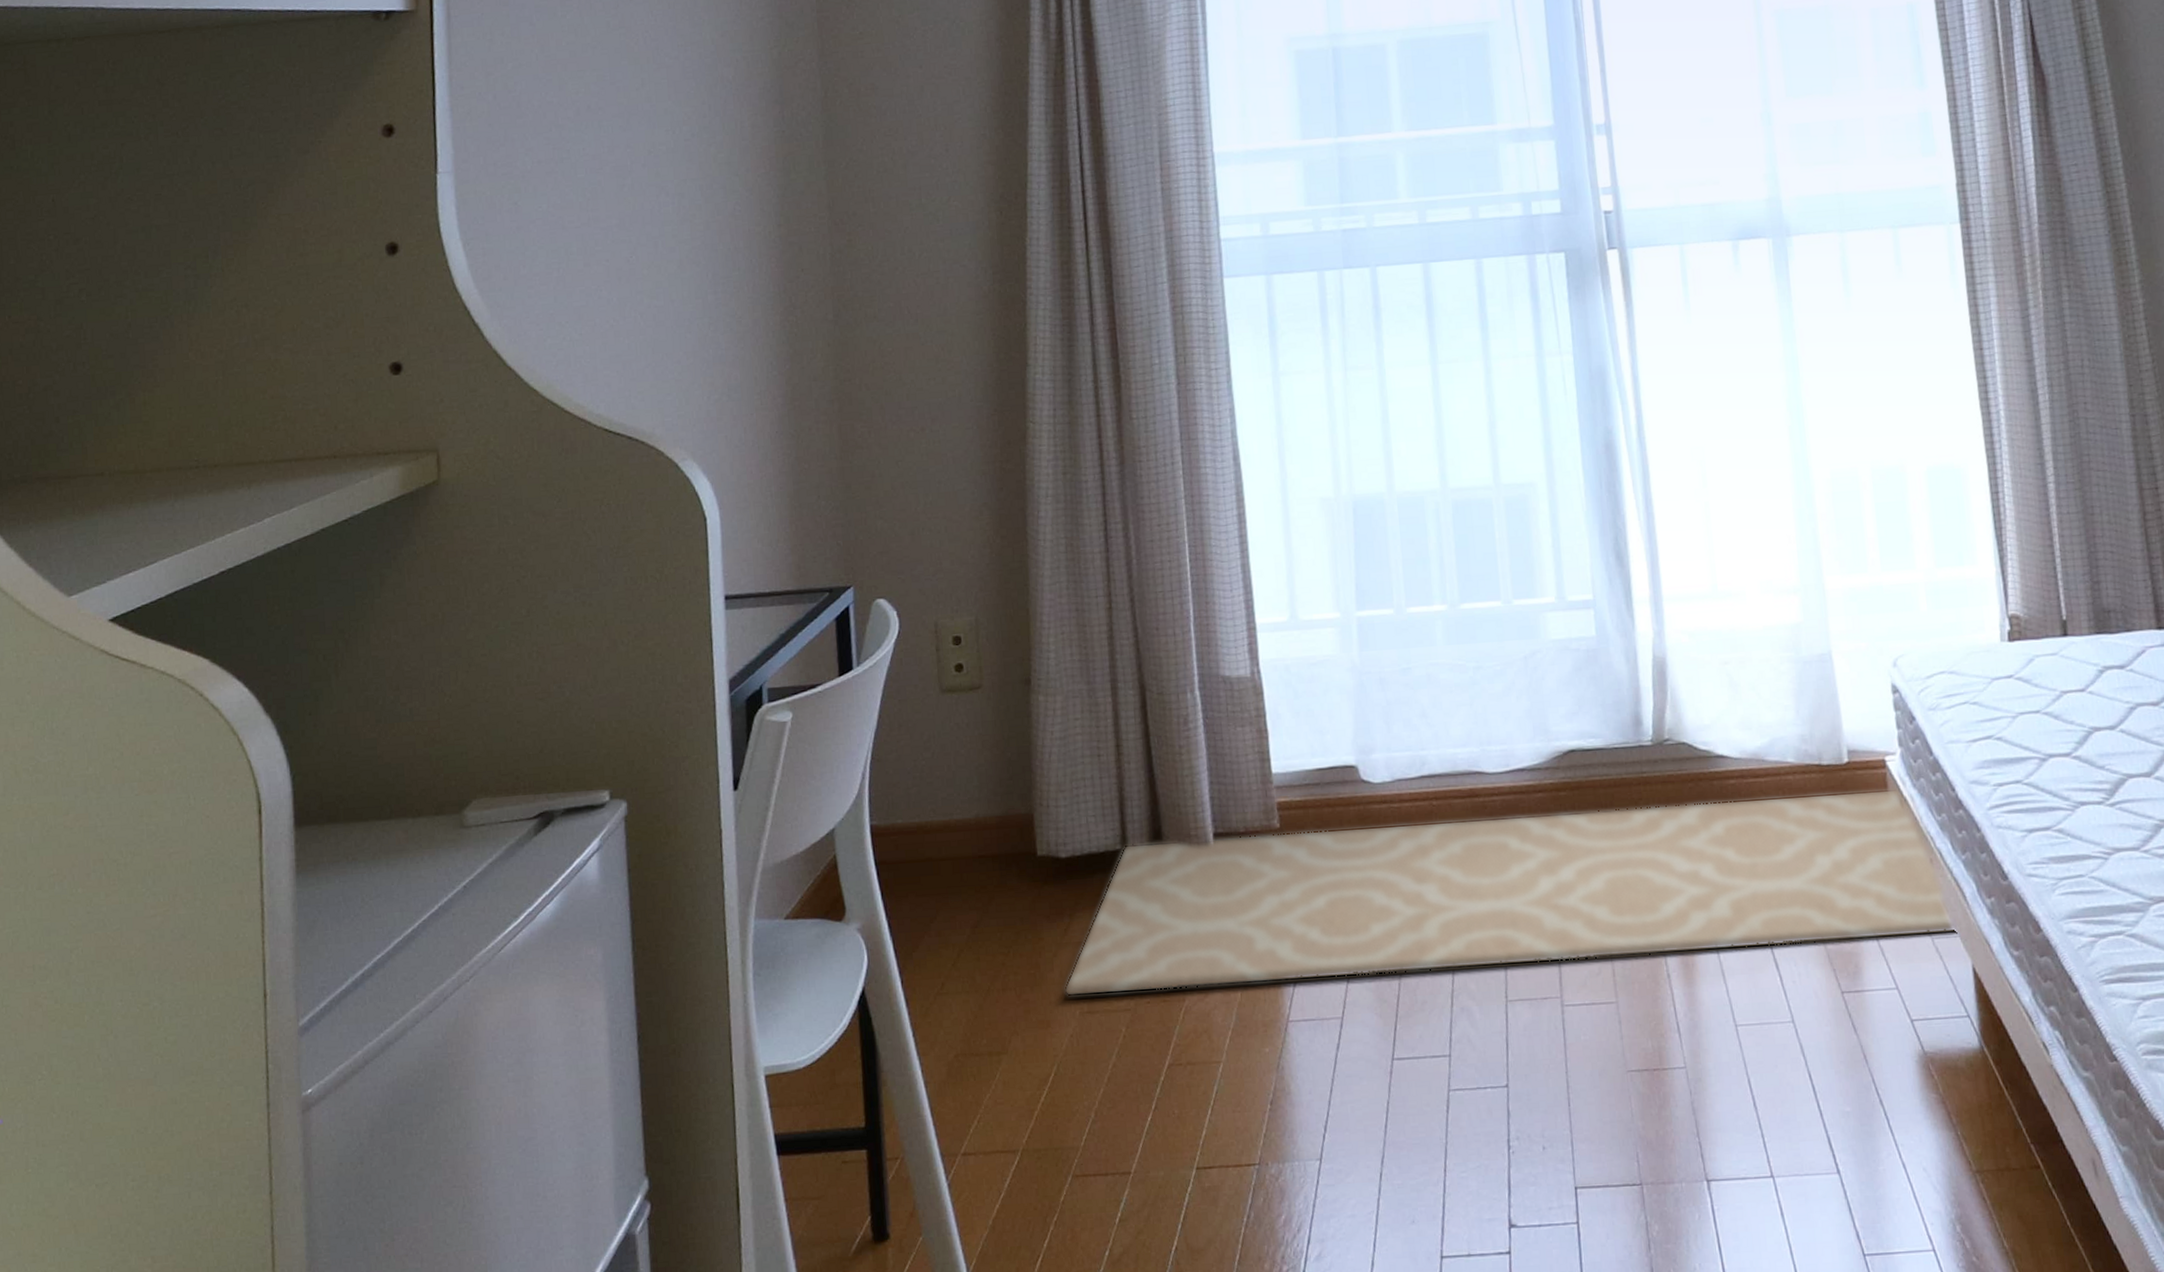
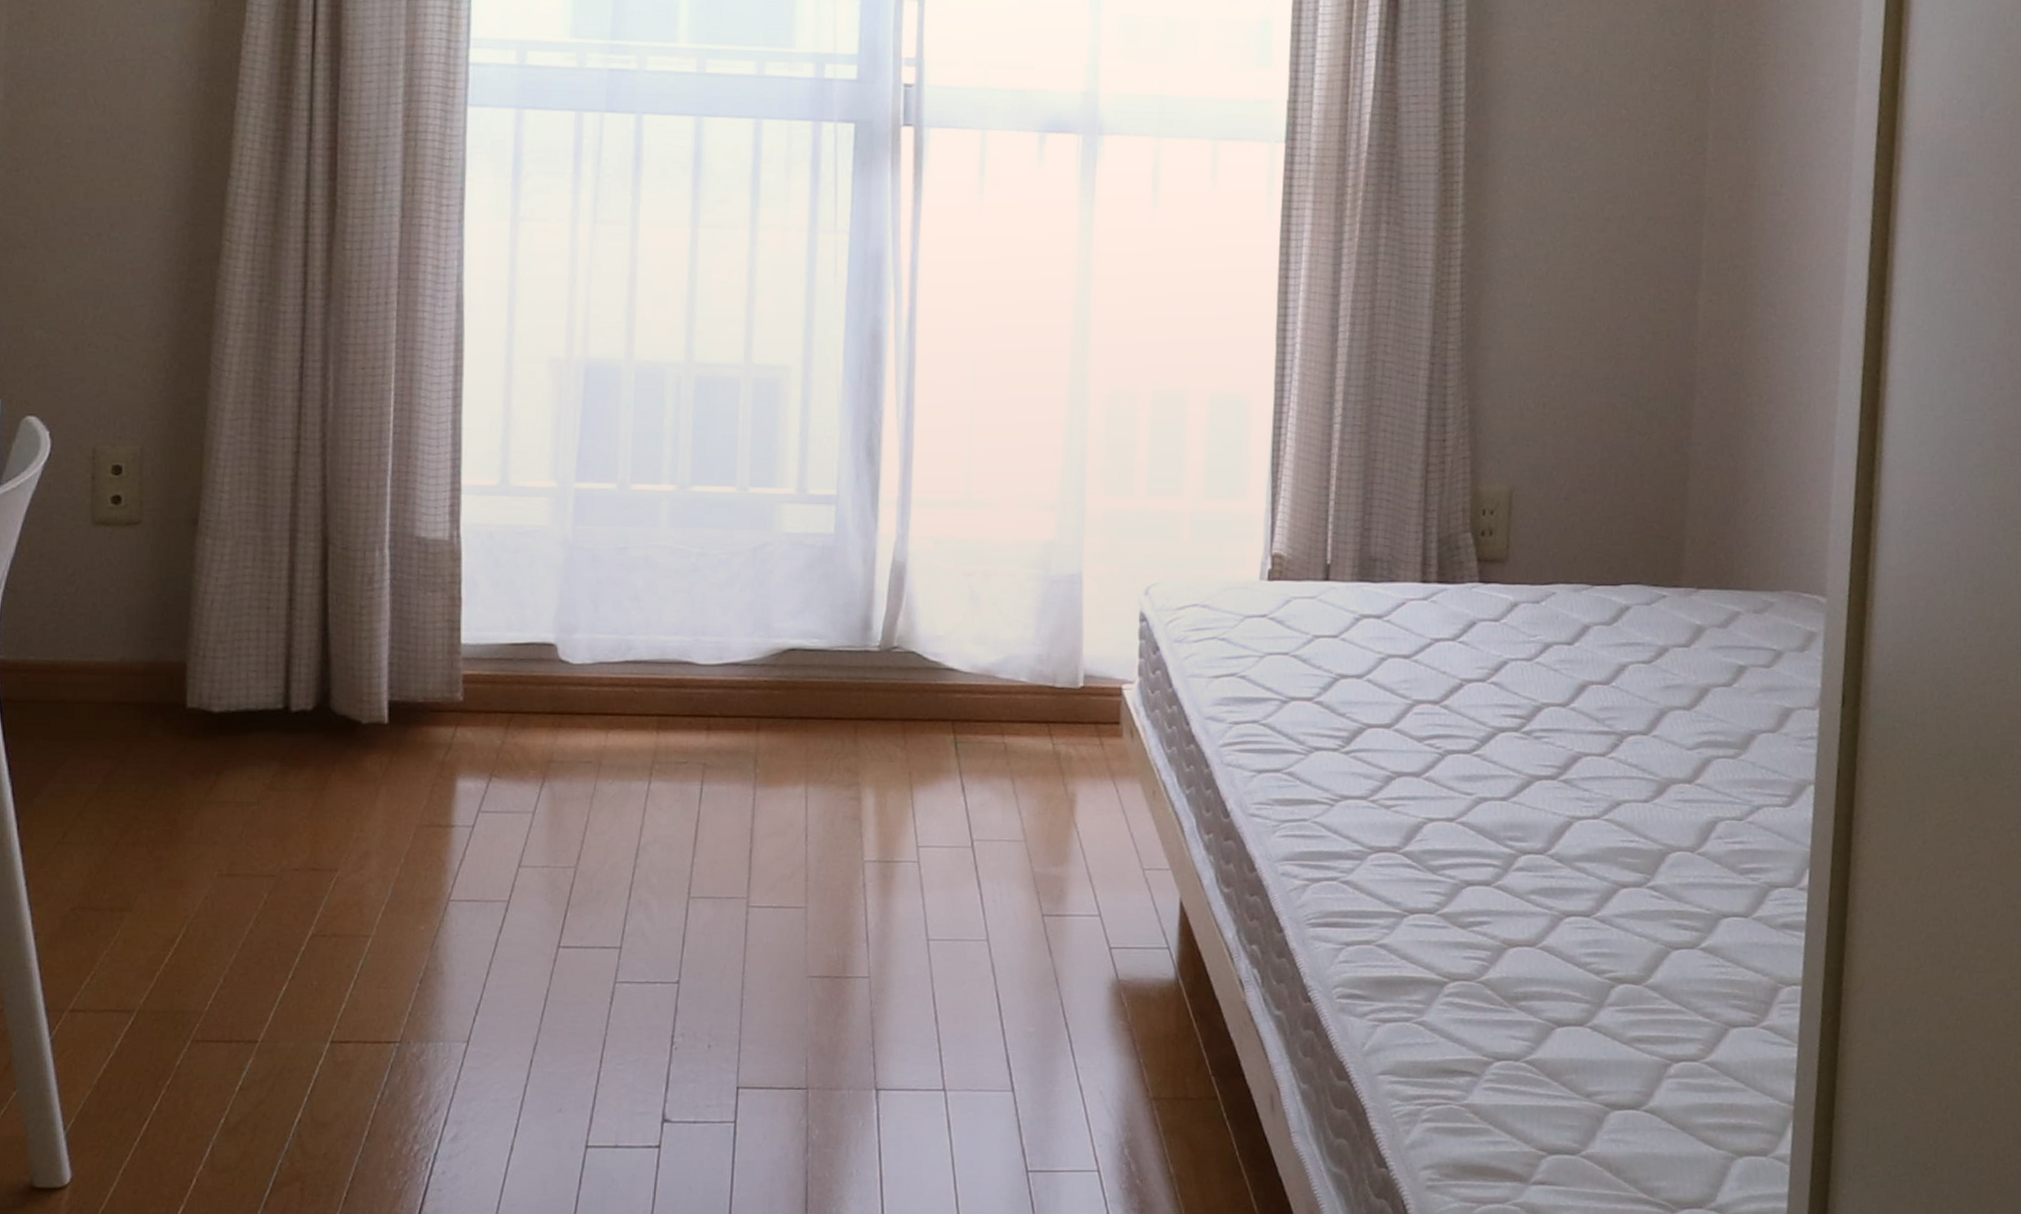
rug: present [1064,788,1956,997] -> none [203,704,1169,866]

